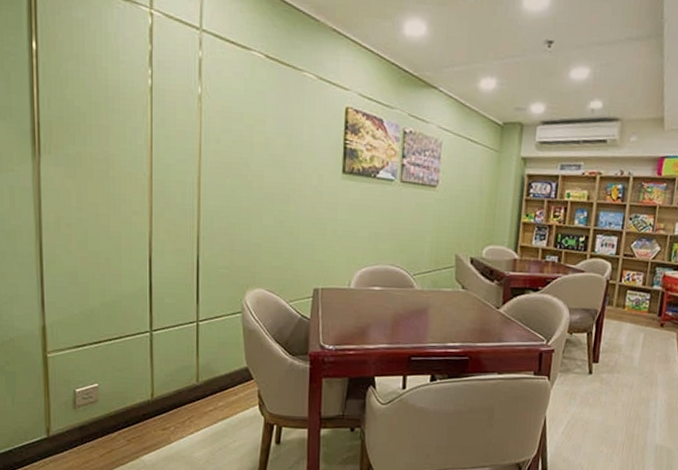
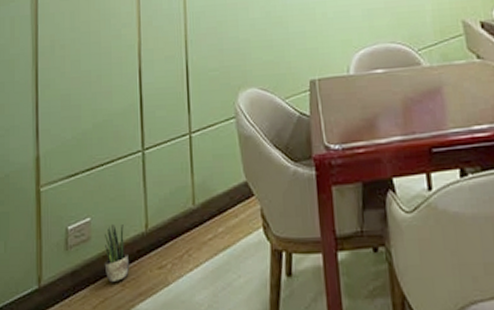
potted plant: none [111,391,136,437] -> present [103,224,130,281]

